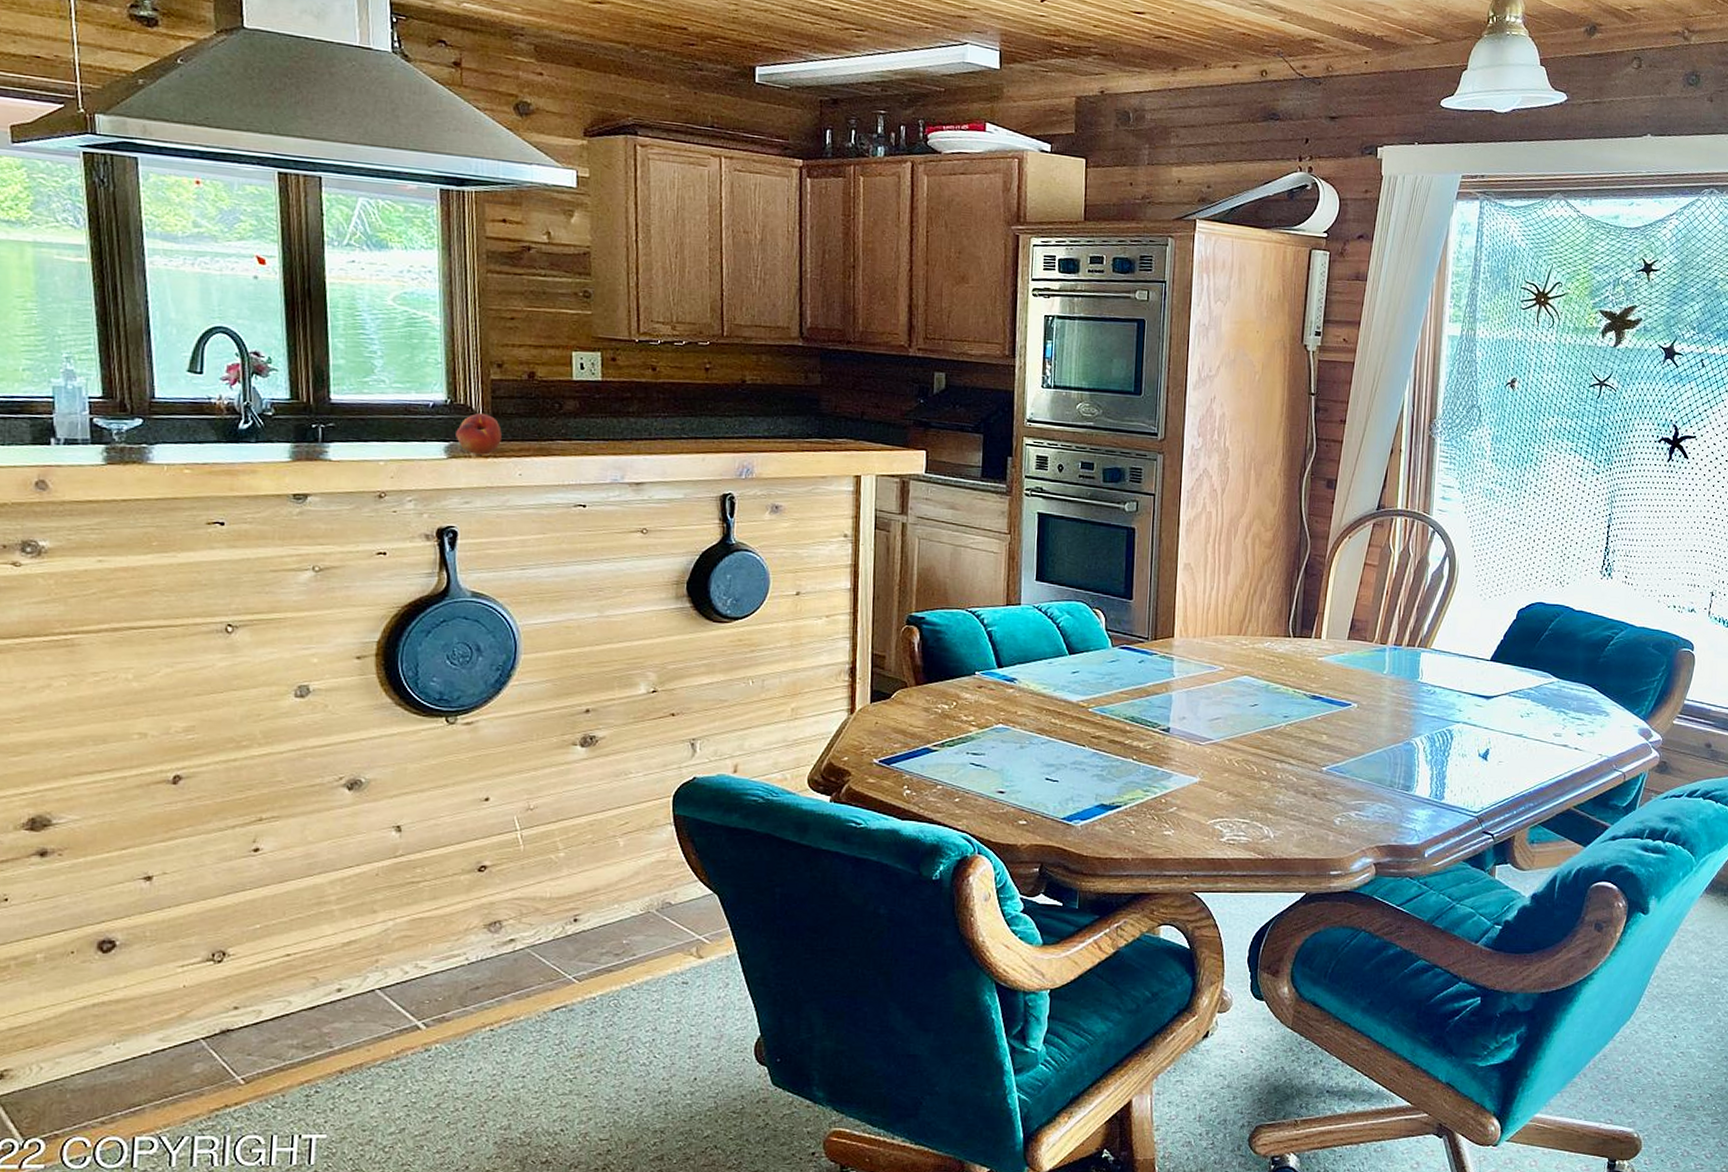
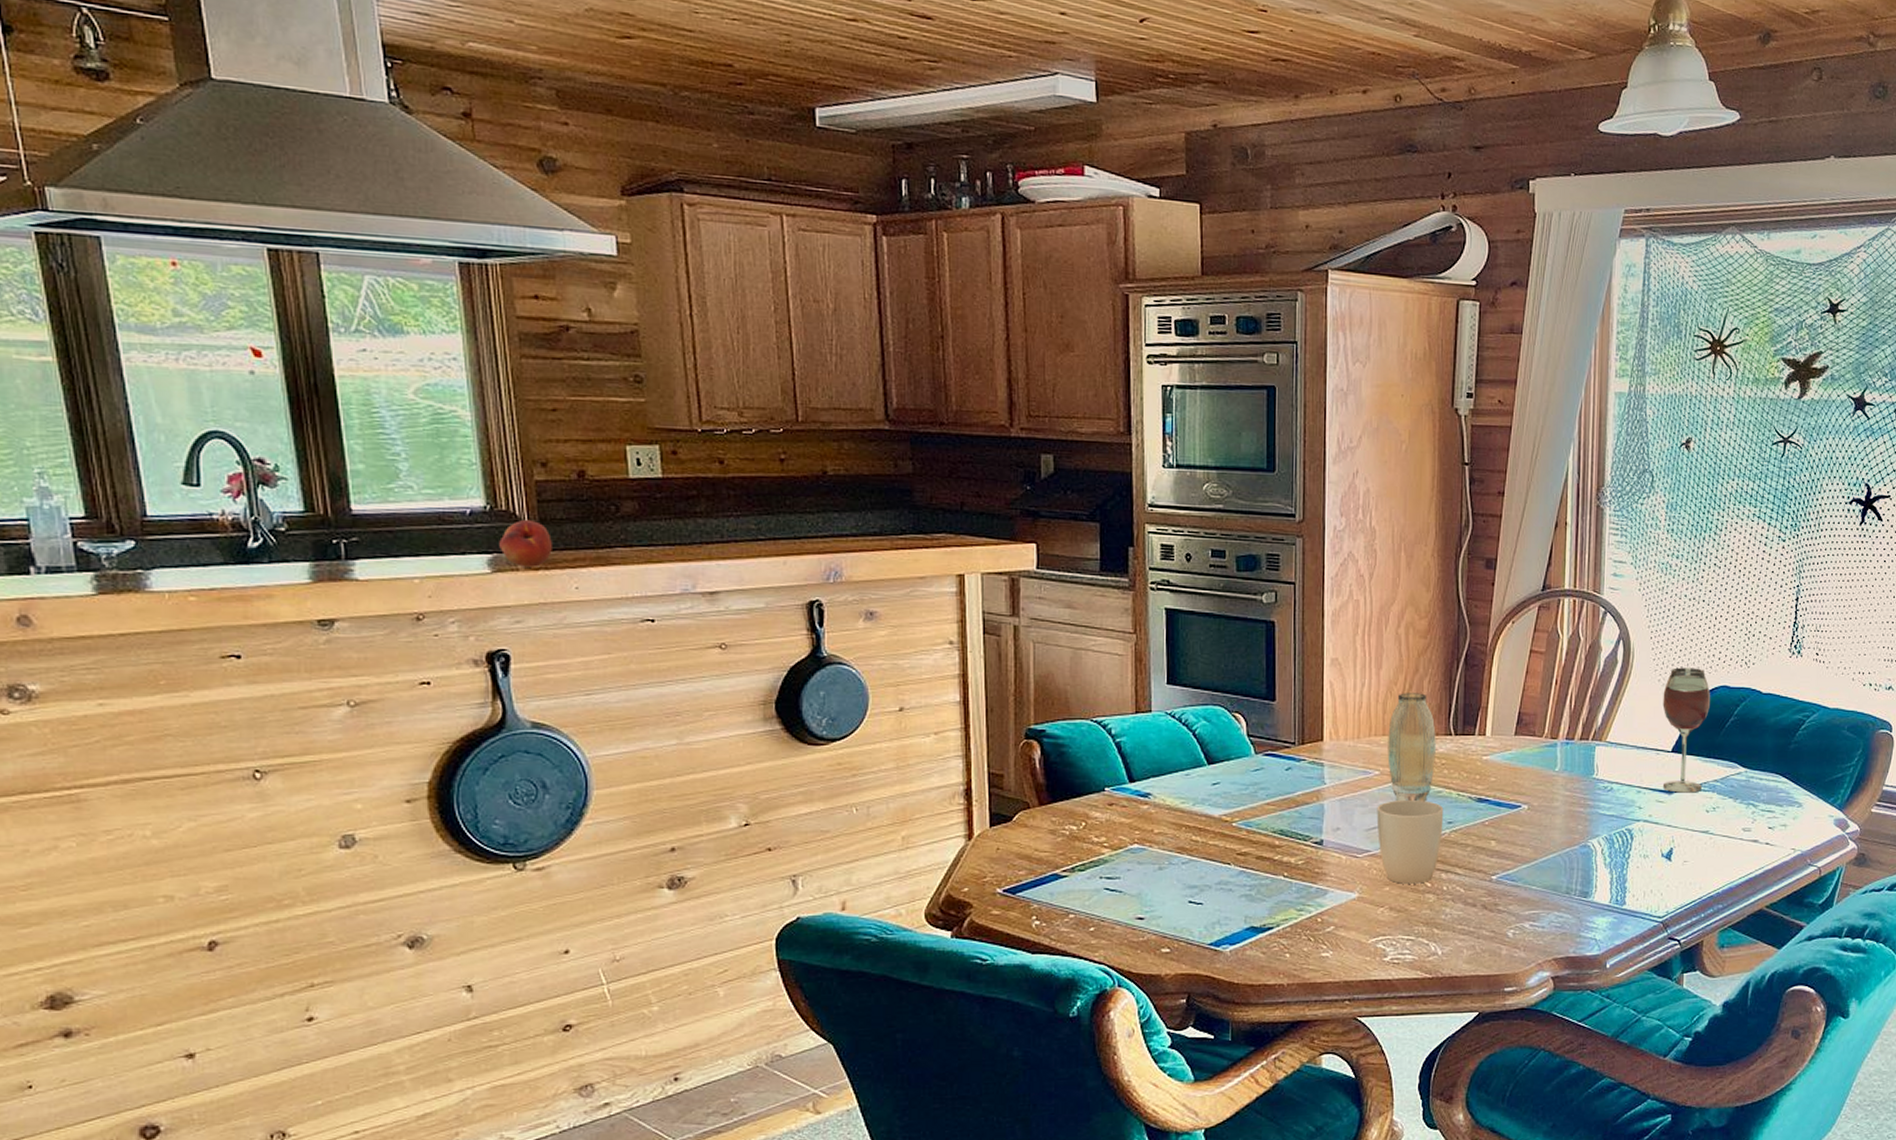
cup: none [1219,694,1281,772] -> present [1376,799,1444,884]
vase: none [1231,597,1276,697] -> present [1387,693,1436,802]
wineglass: none [1481,584,1527,699] -> present [1662,667,1710,793]

